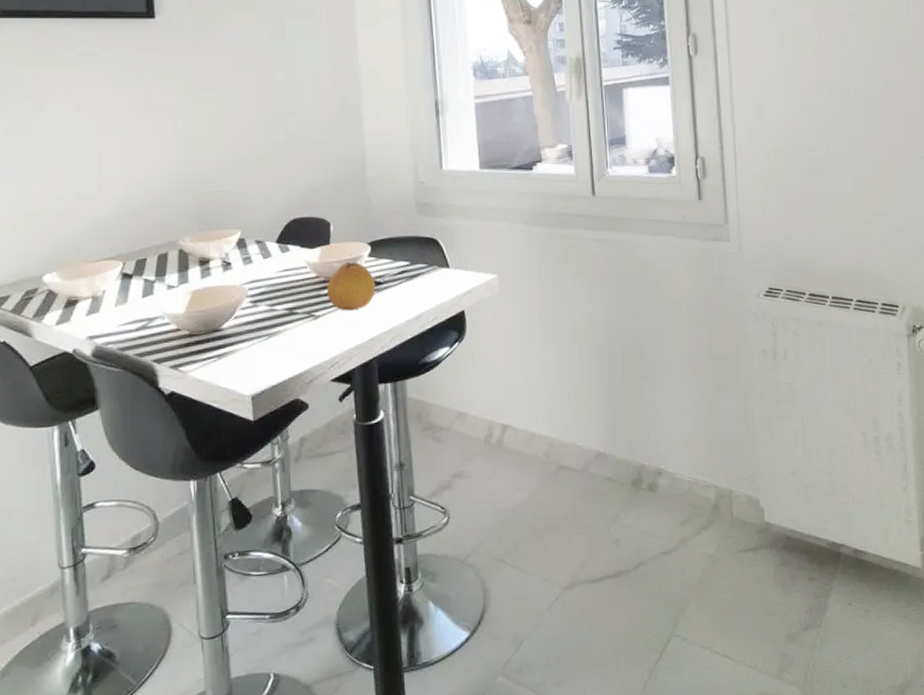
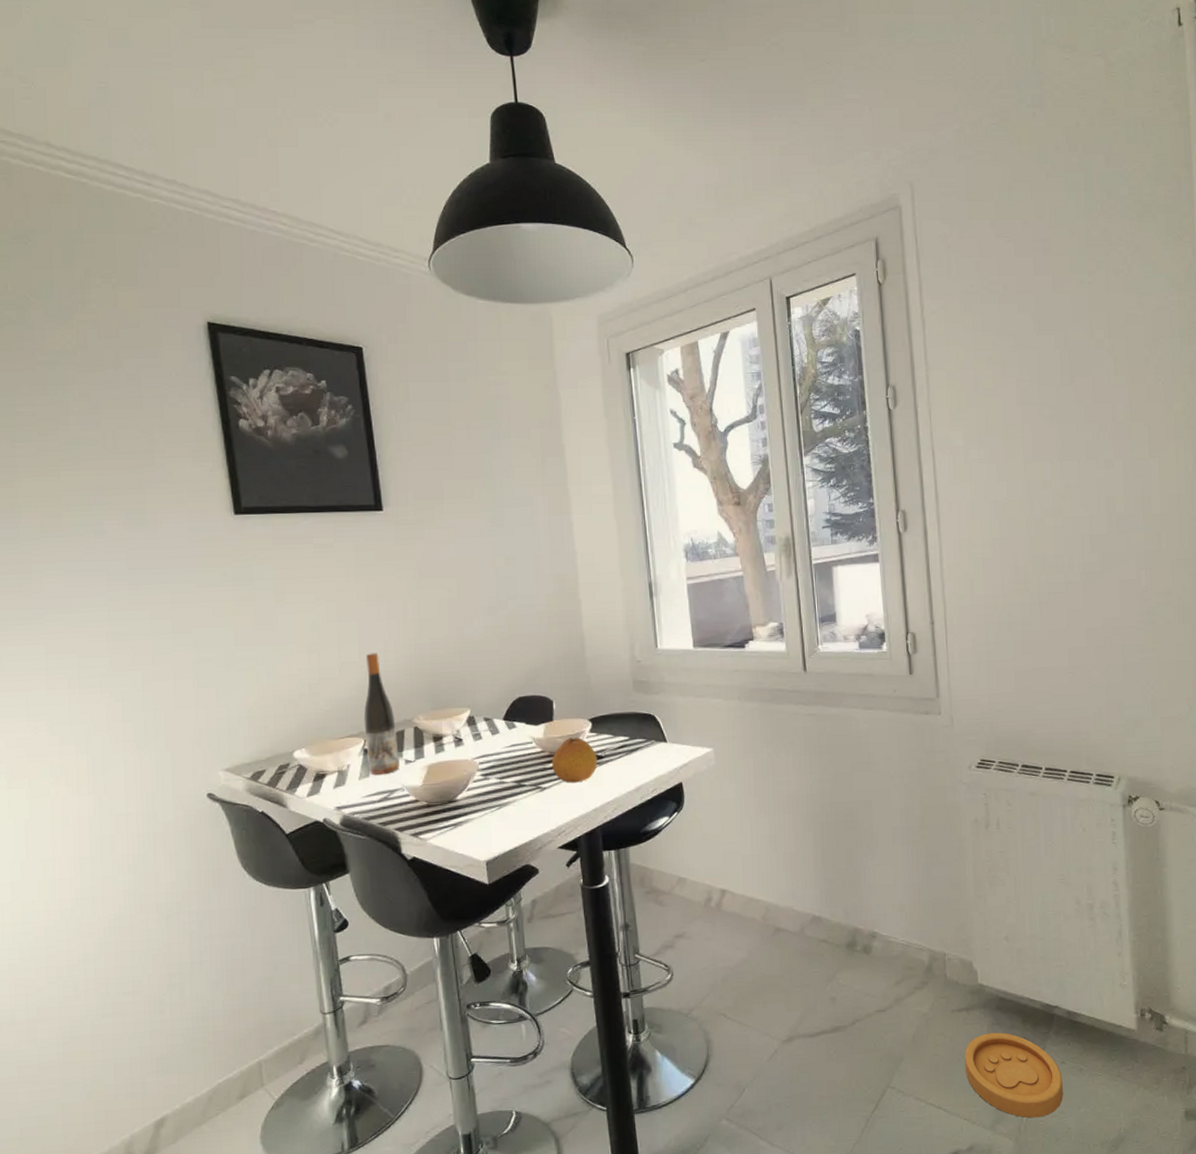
wine bottle: none [123,169,161,301] -> present [363,653,400,775]
pet bowl: none [750,573,850,665] -> present [964,1032,1063,1118]

